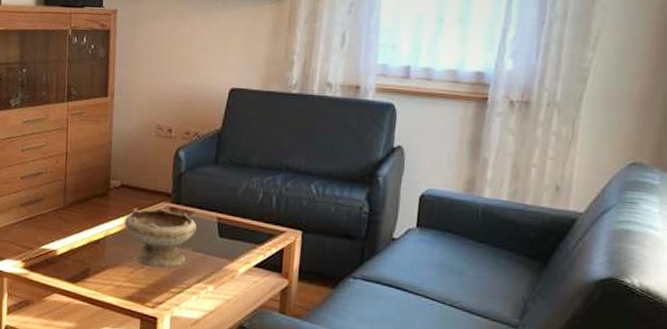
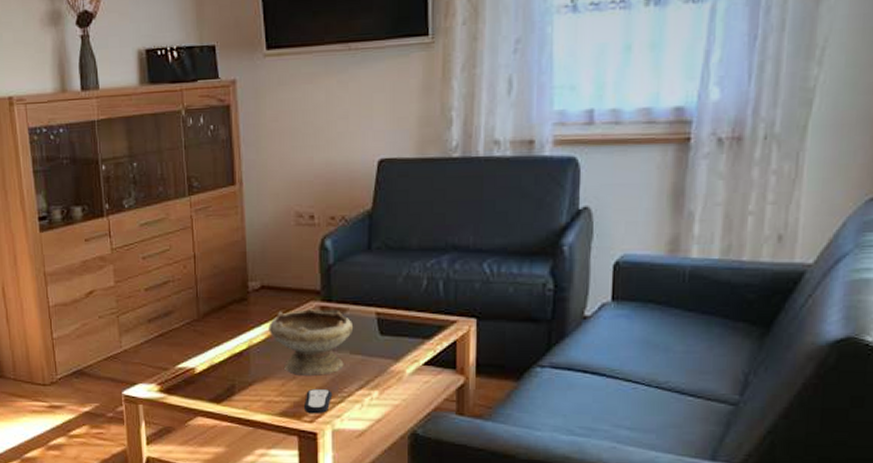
remote control: none [148,278,174,302] -> present [304,389,333,414]

